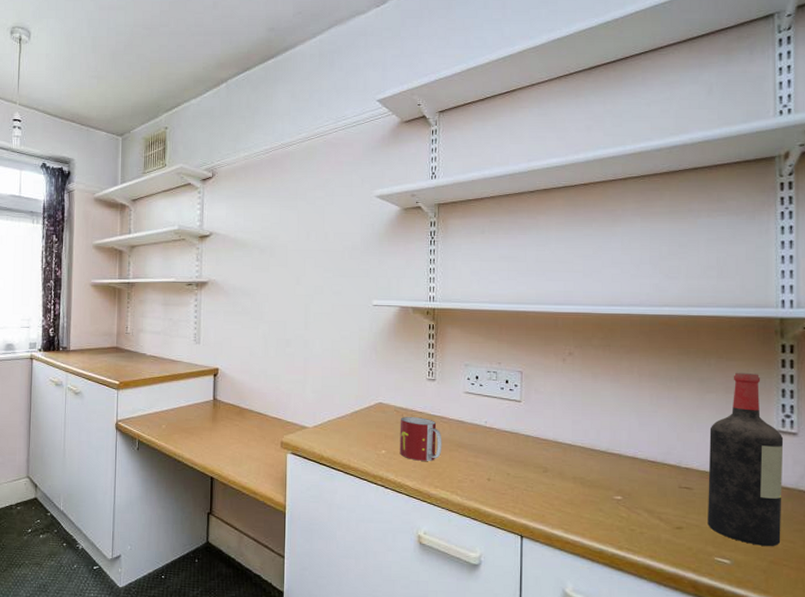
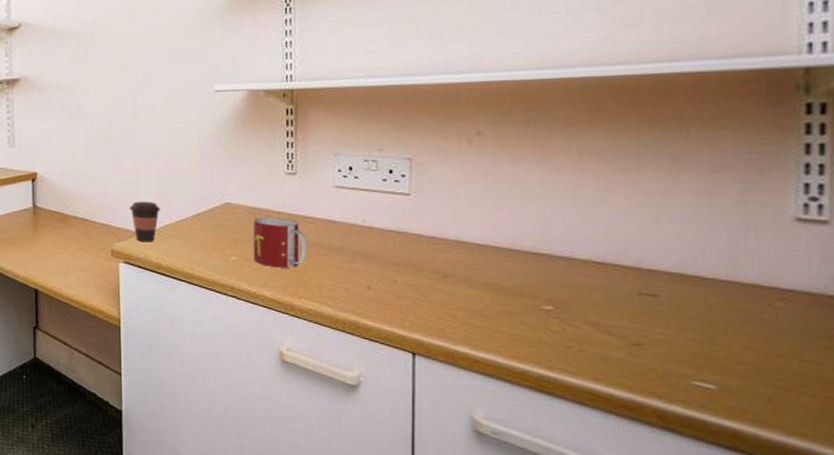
coffee cup: none [298,398,324,436] -> present [129,201,160,242]
wine bottle: present [708,372,784,547] -> none [682,143,806,369]

